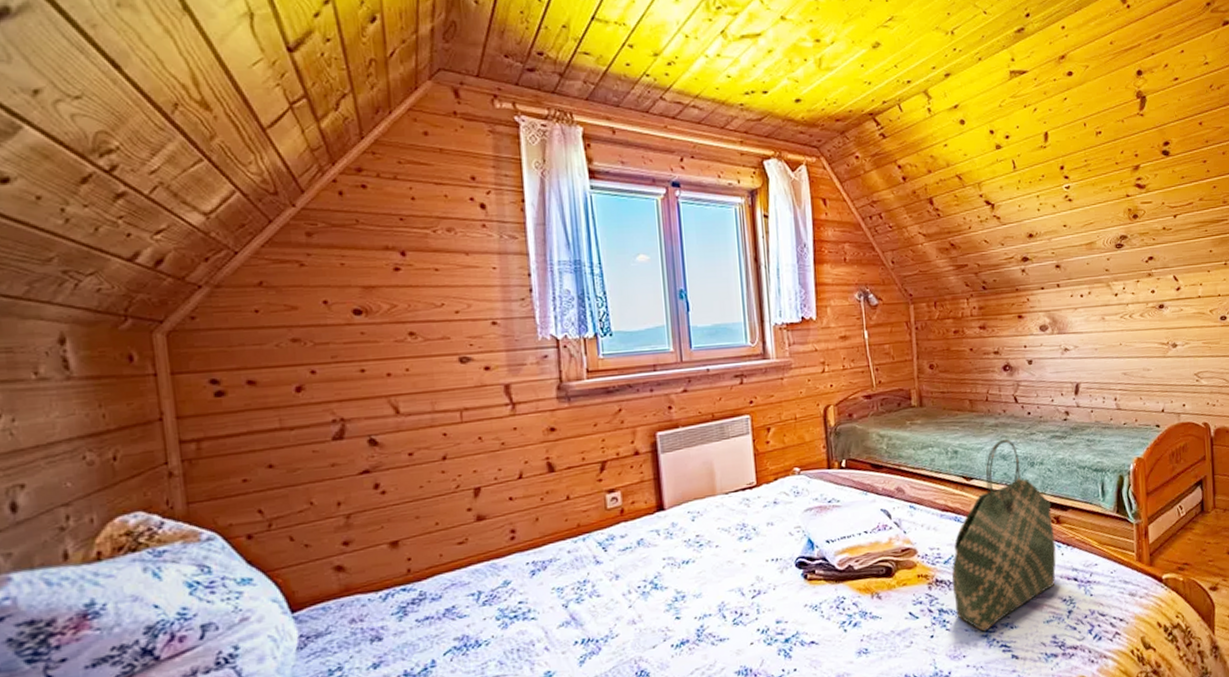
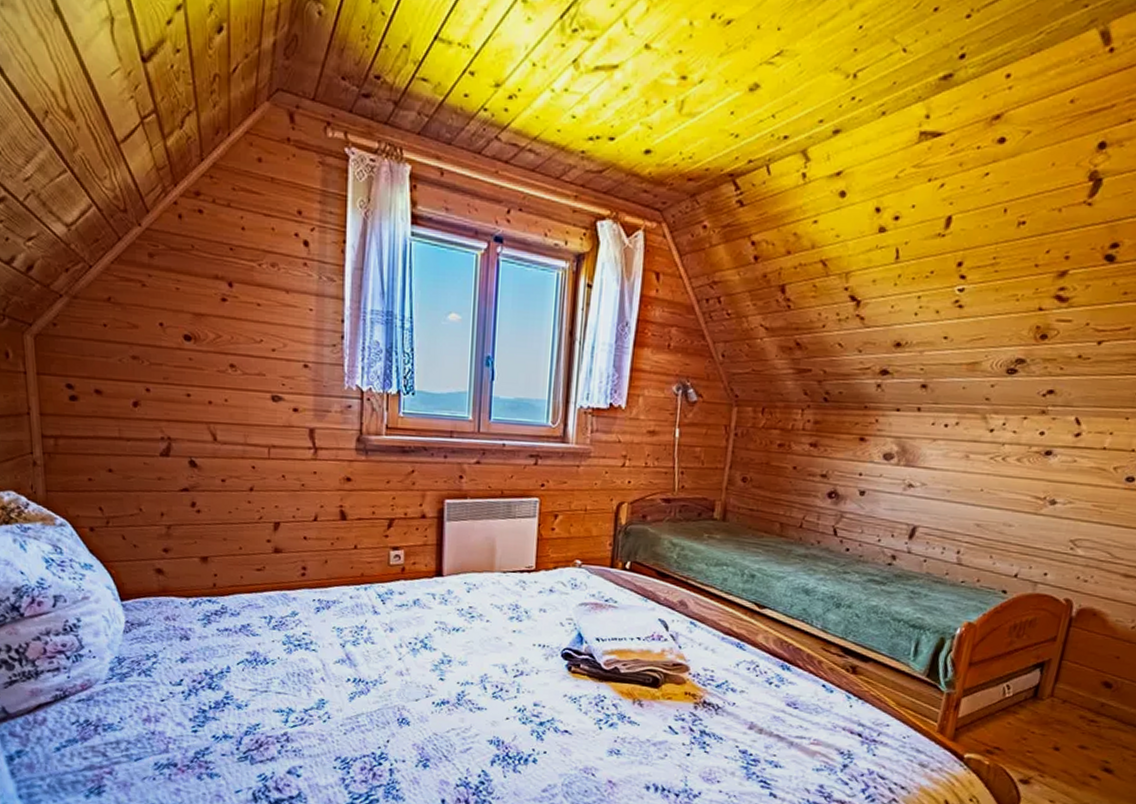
tote bag: present [951,439,1056,632] -> none [718,573,851,763]

